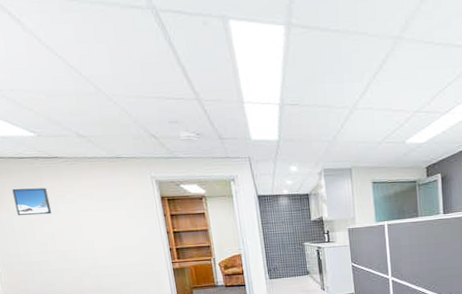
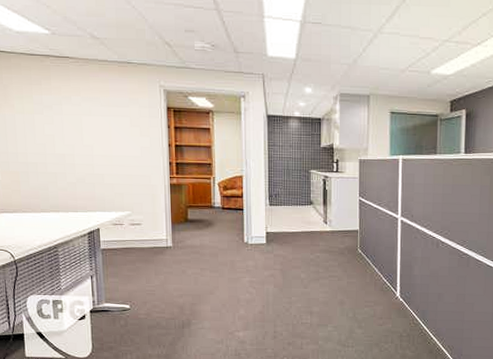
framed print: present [12,188,52,216] -> none [19,85,56,115]

